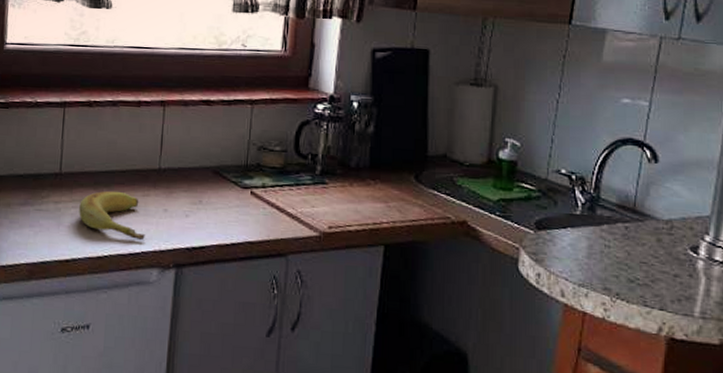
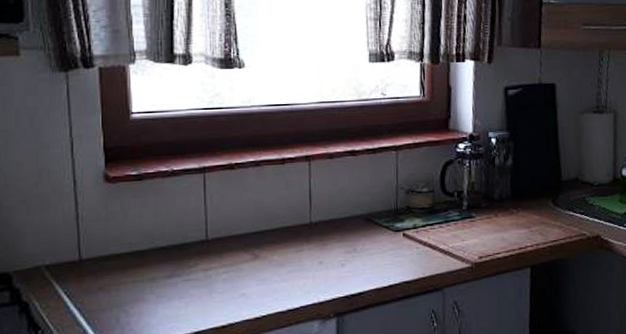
banana: present [79,191,145,240] -> none [231,250,302,295]

